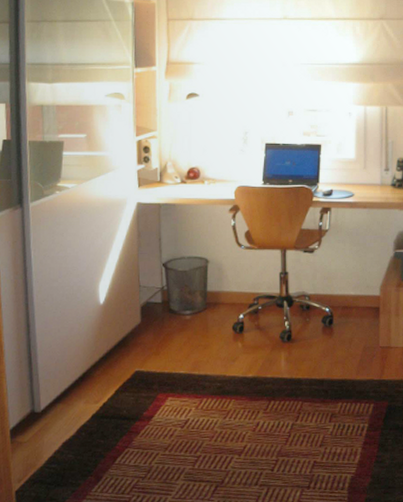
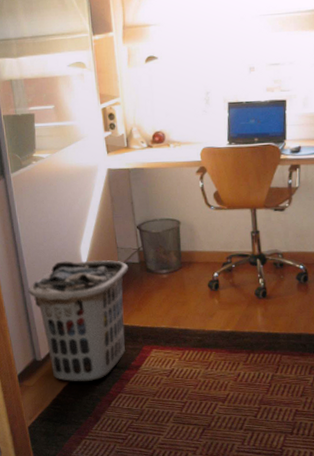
clothes hamper: none [34,299,150,436] -> present [28,260,129,382]

